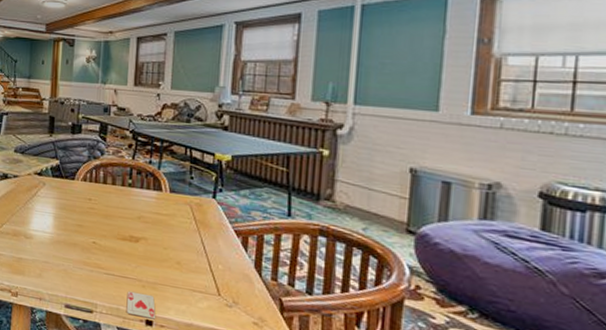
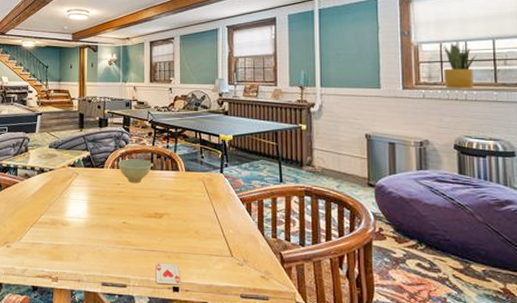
bowl: none [90,171,131,201] -> present [117,159,152,184]
planter: none [535,55,593,120] -> present [442,42,477,88]

